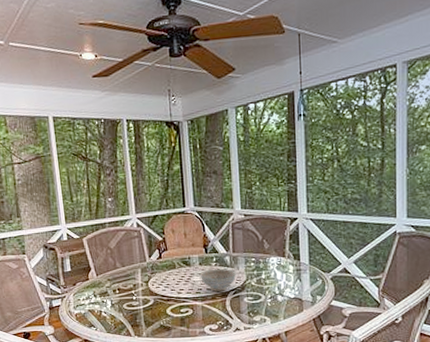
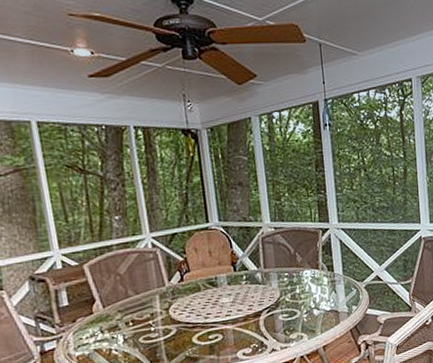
decorative bowl: present [199,268,236,291] -> none [228,286,269,312]

